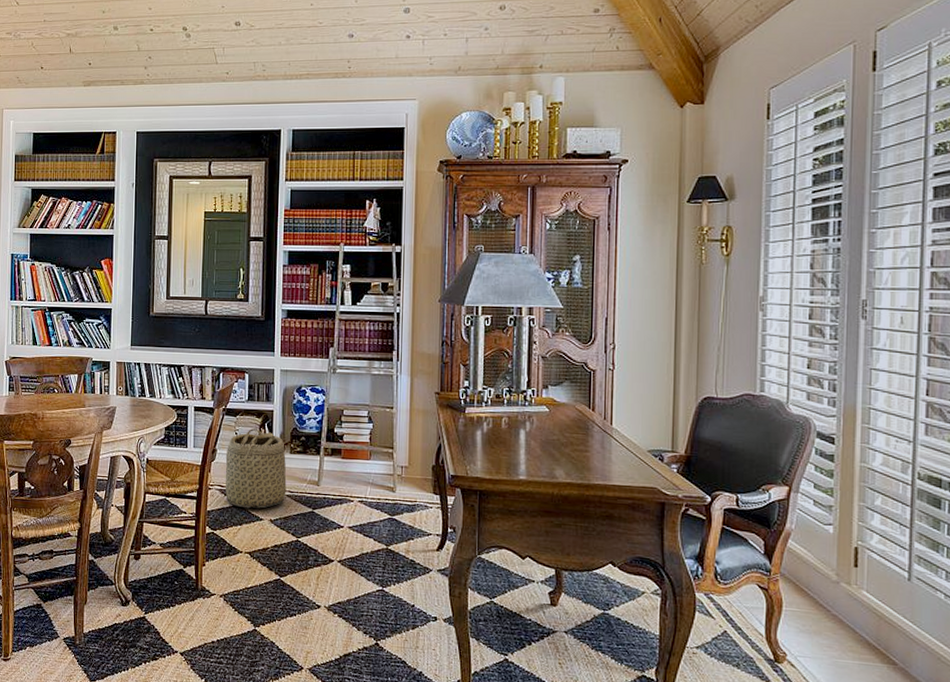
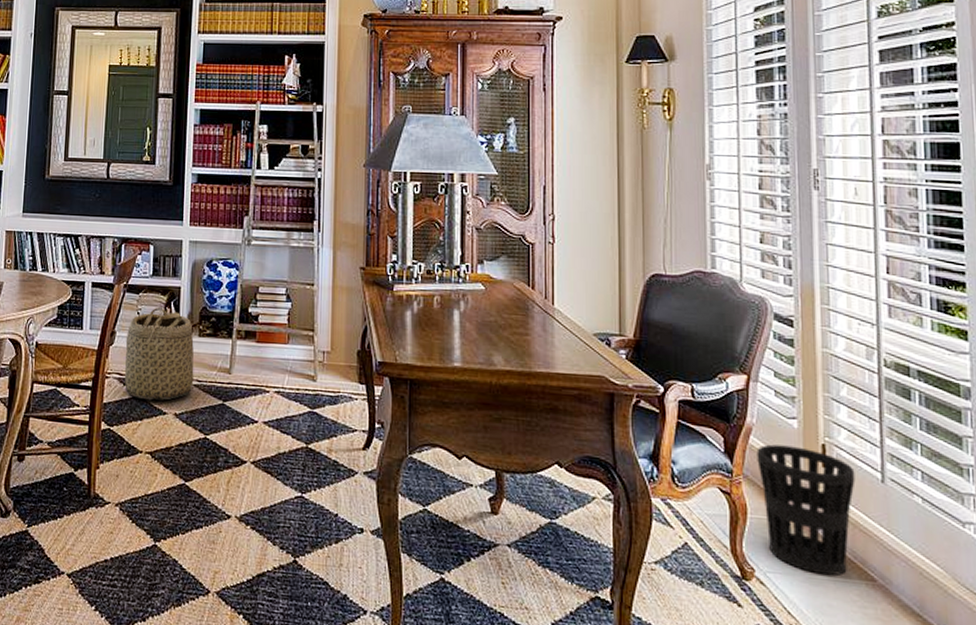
wastebasket: none [794,547,884,660] -> present [756,444,855,576]

